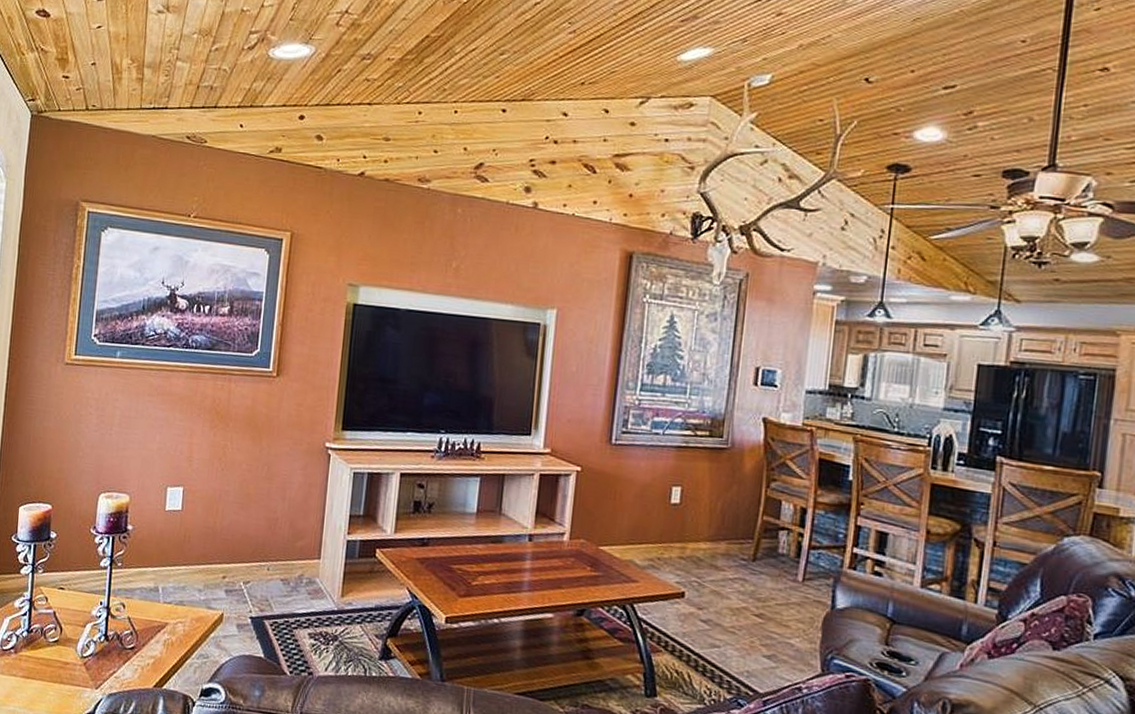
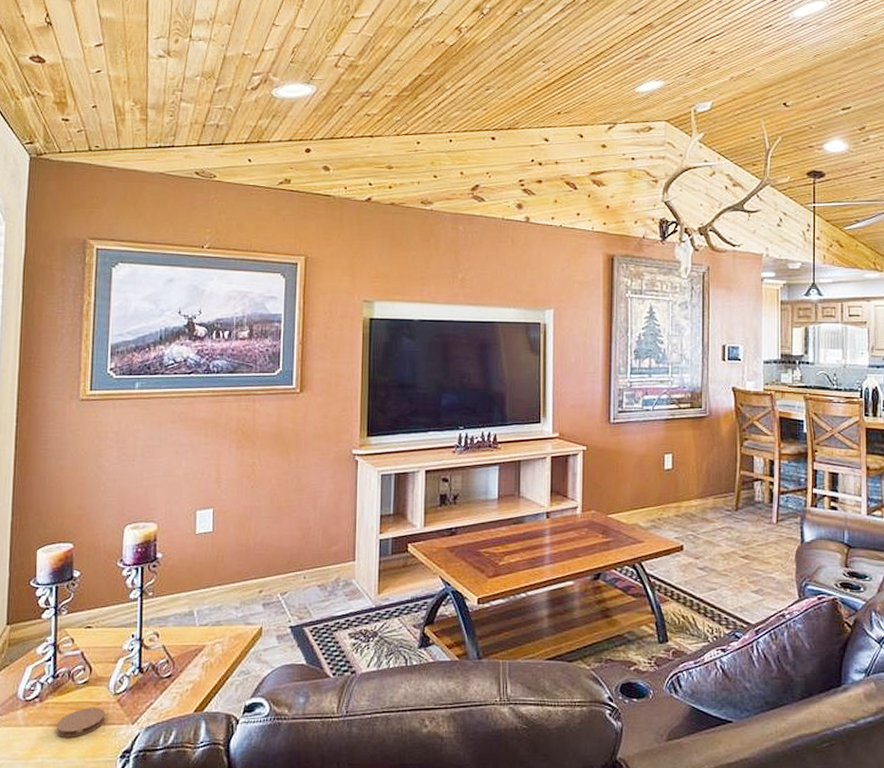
coaster: none [27,665,72,692] -> present [56,707,105,738]

